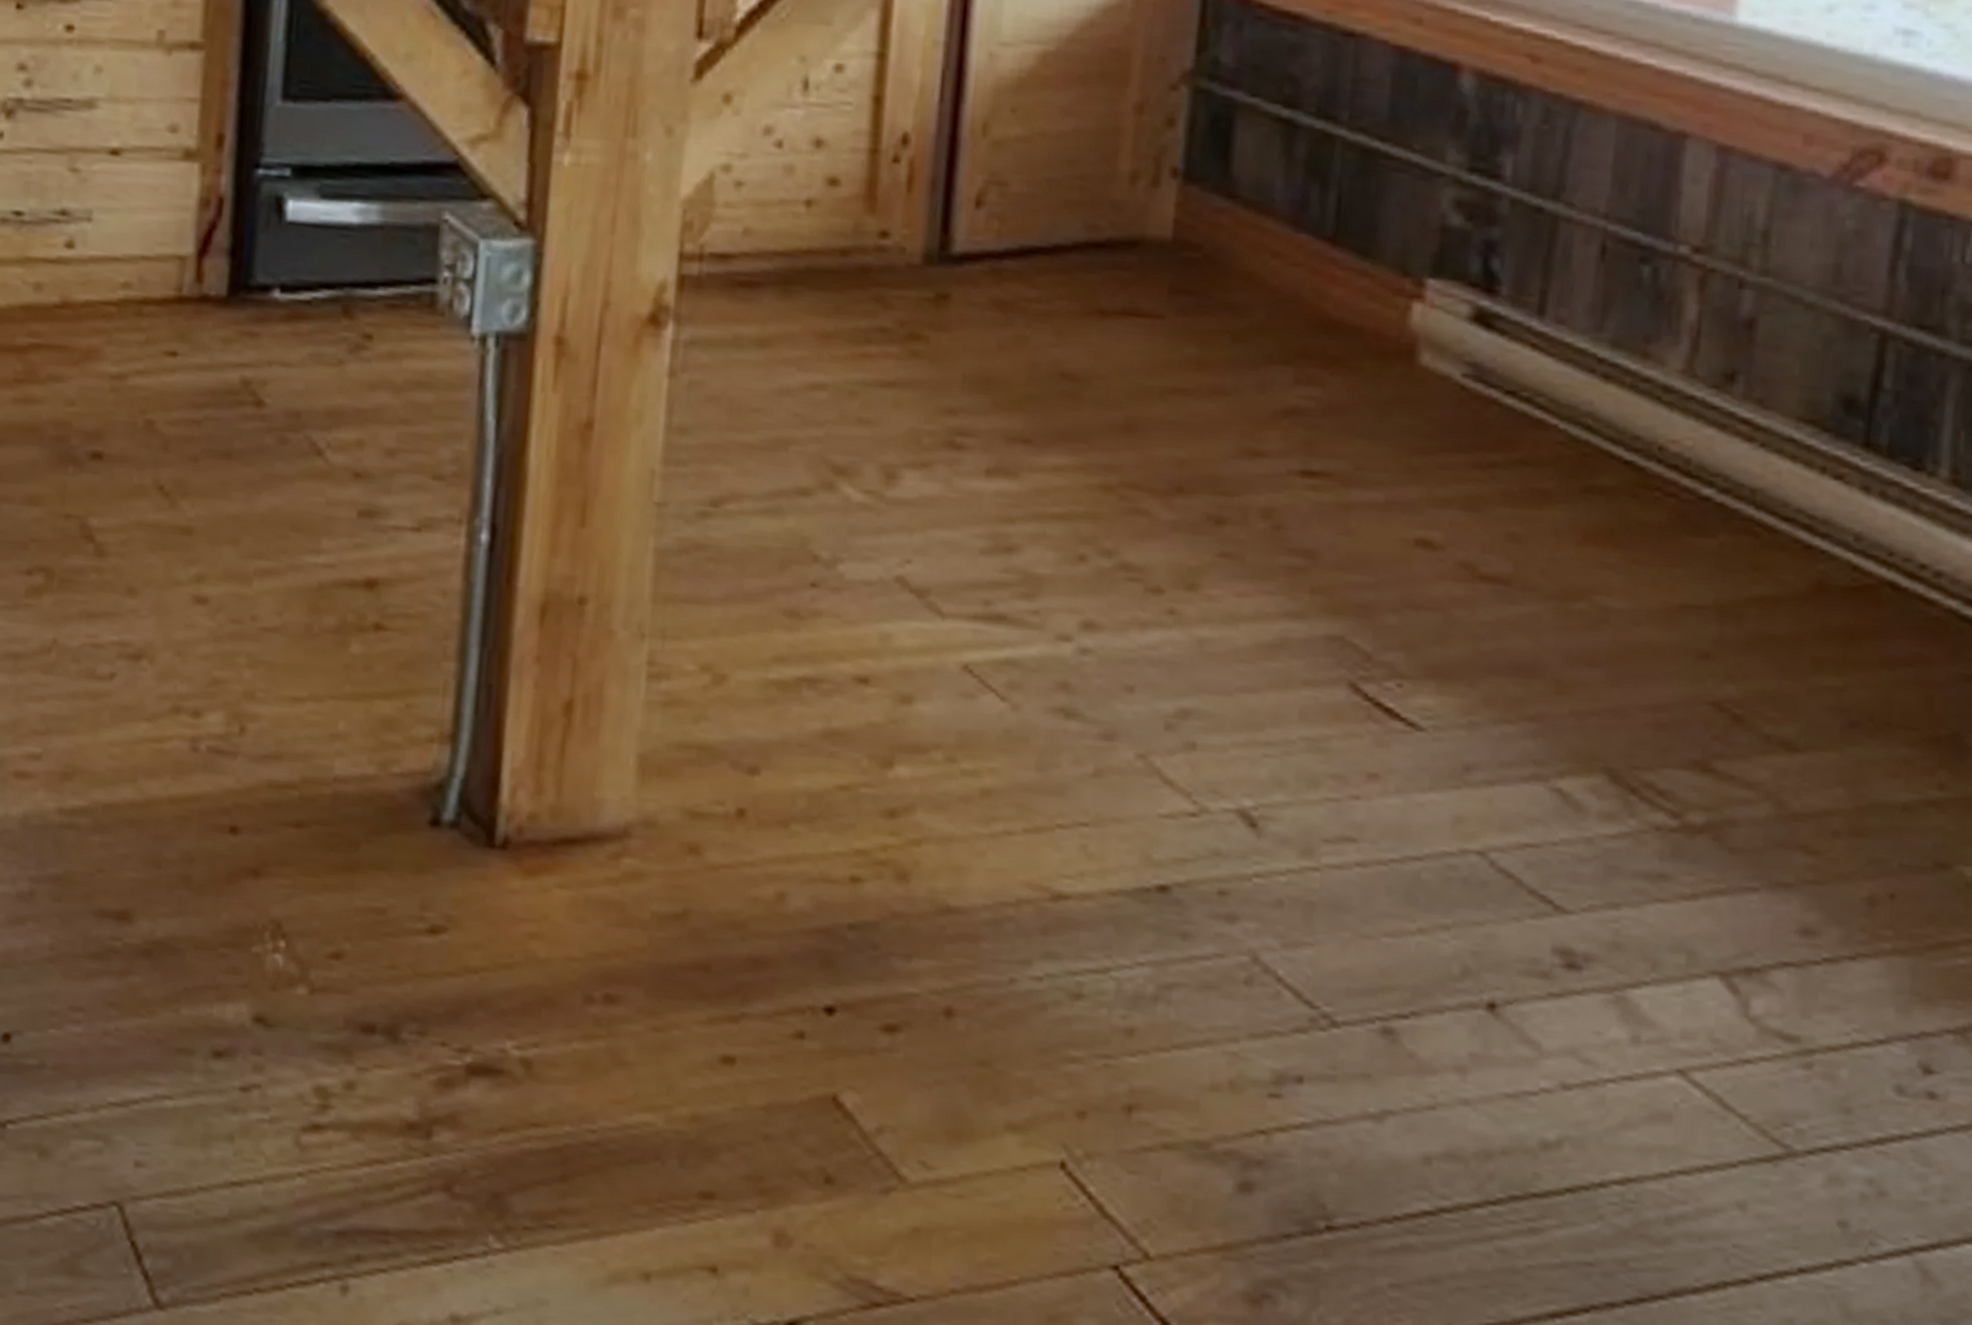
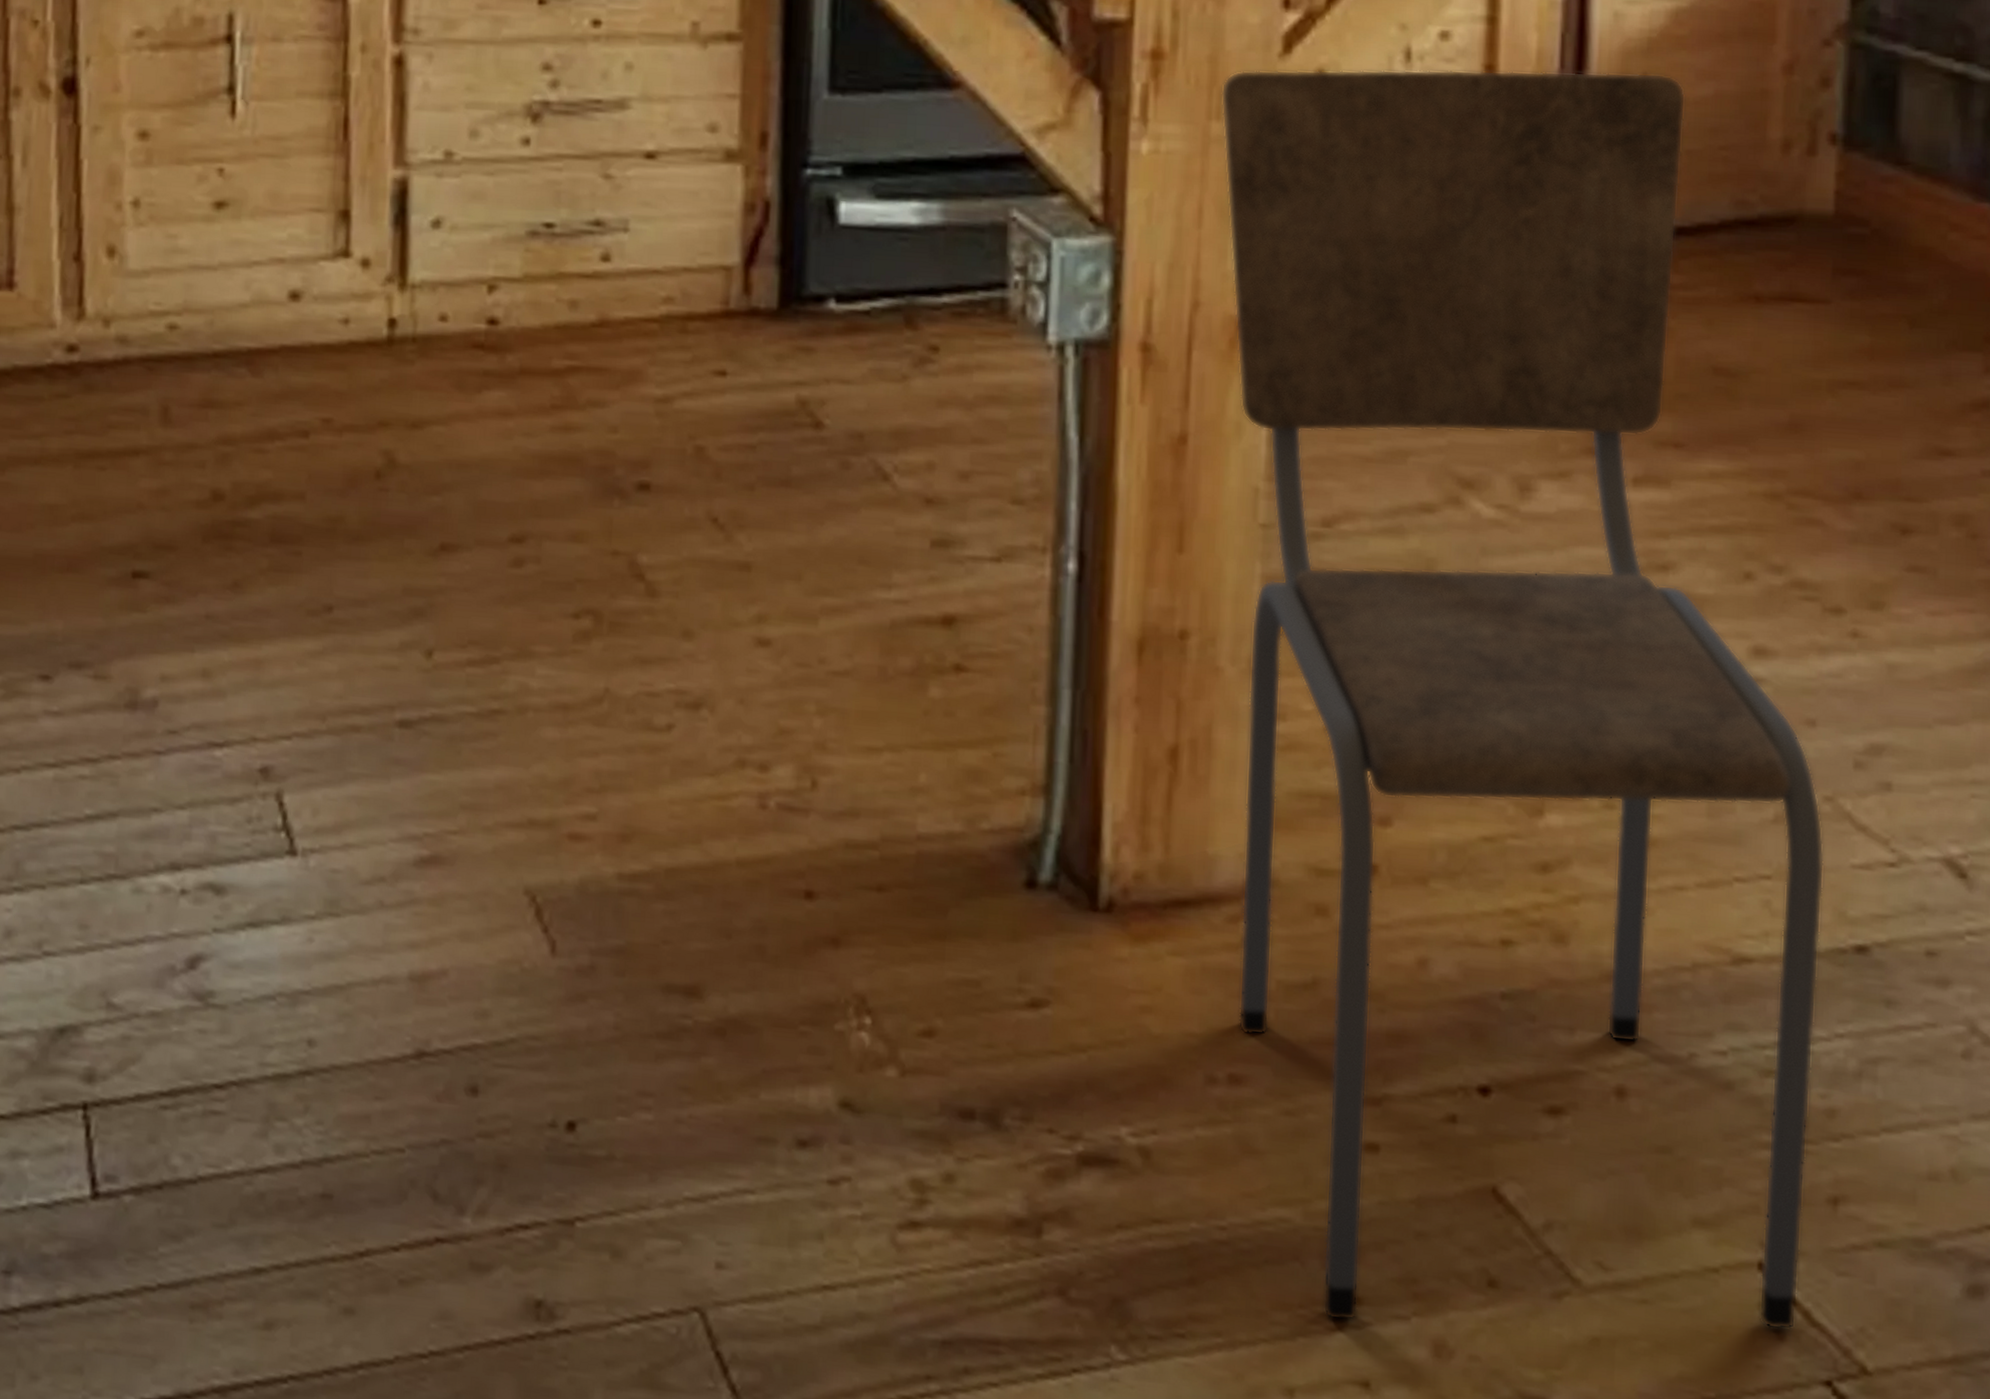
dining chair: none [615,93,1136,1221] -> present [1221,69,1825,1330]

